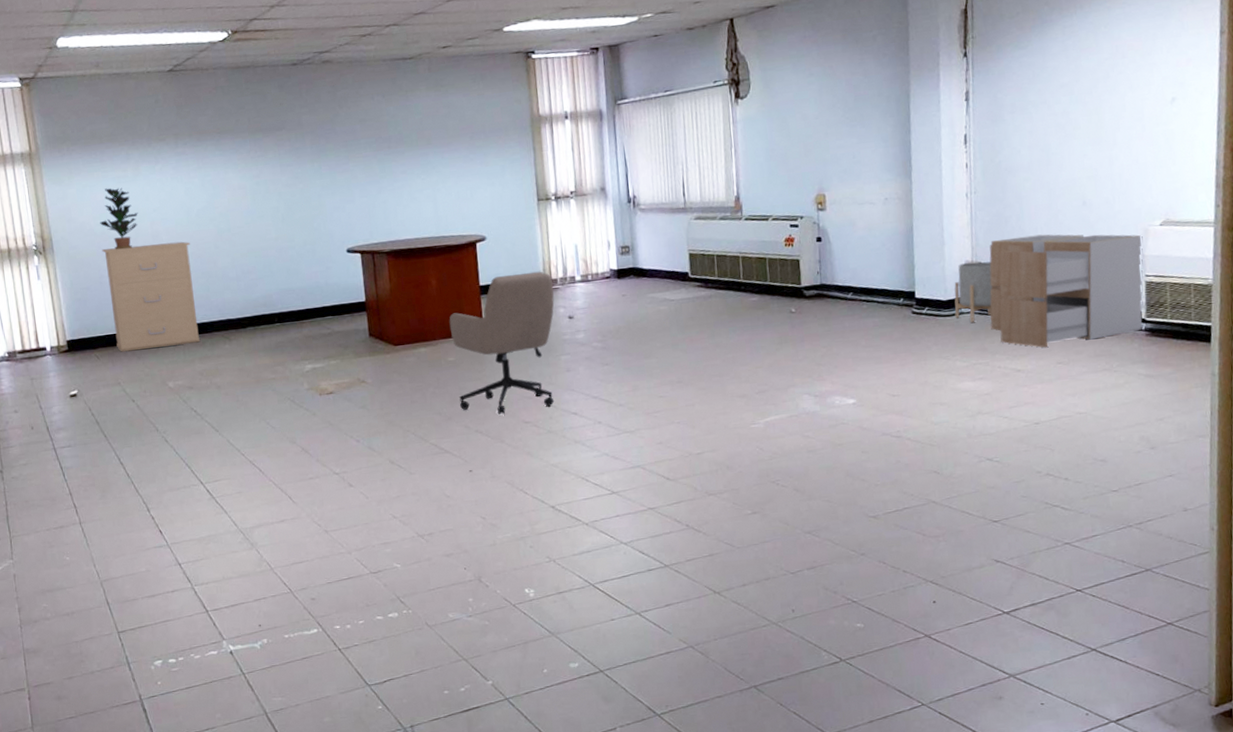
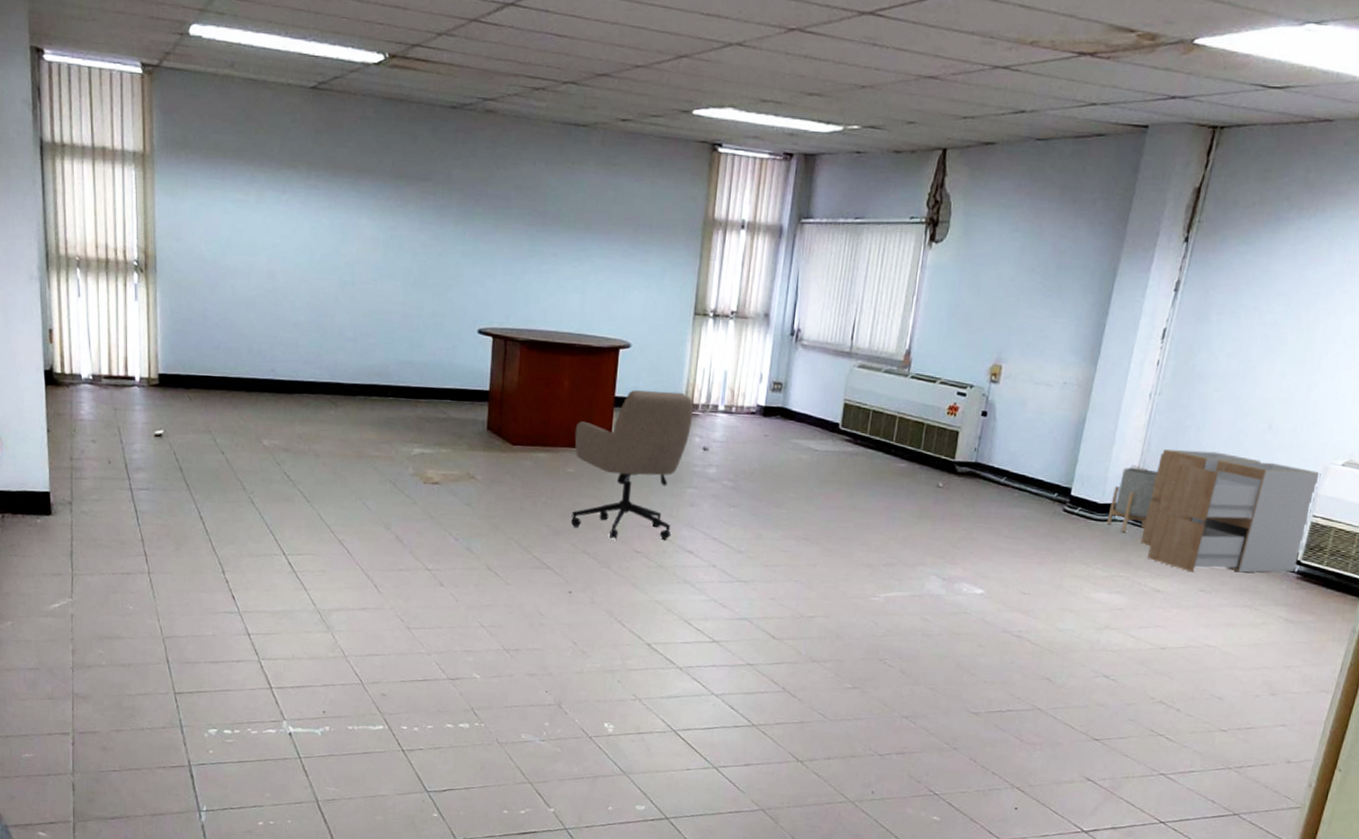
potted plant: present [100,187,138,250] -> none [212,210,256,284]
filing cabinet: present [102,241,200,352] -> none [210,278,308,403]

